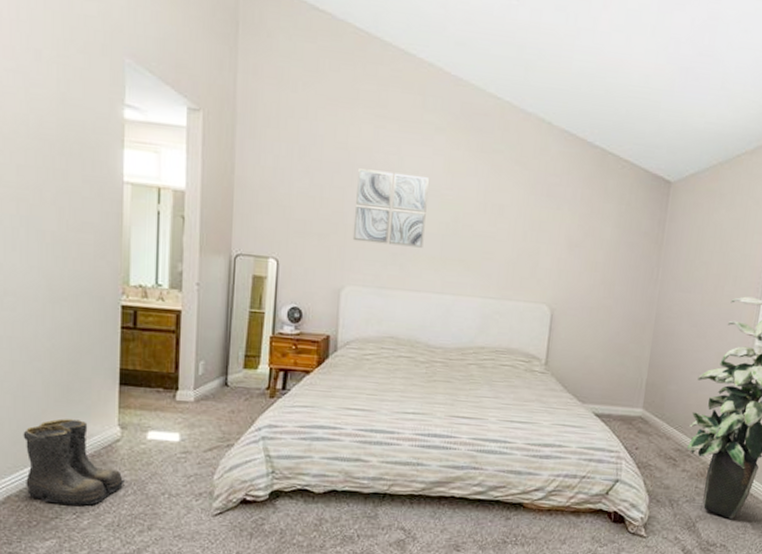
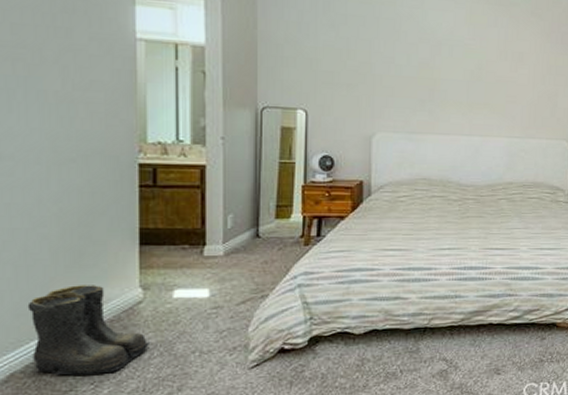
wall art: present [352,168,429,248] -> none [381,22,452,94]

